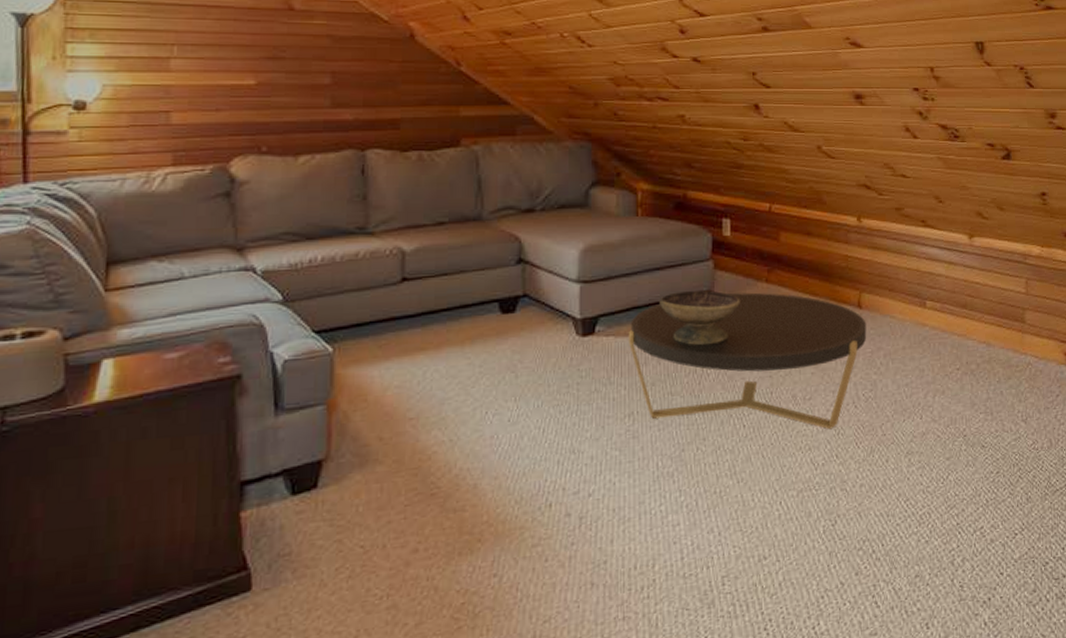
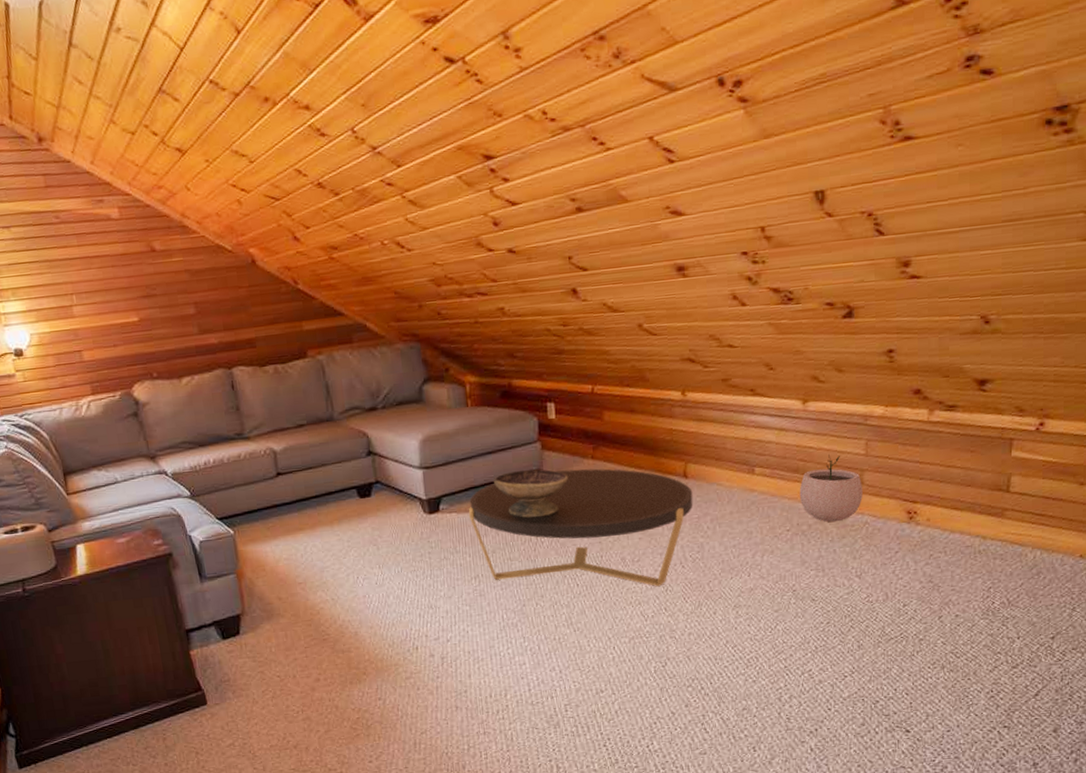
plant pot: none [967,290,1025,362] -> present [799,453,863,523]

